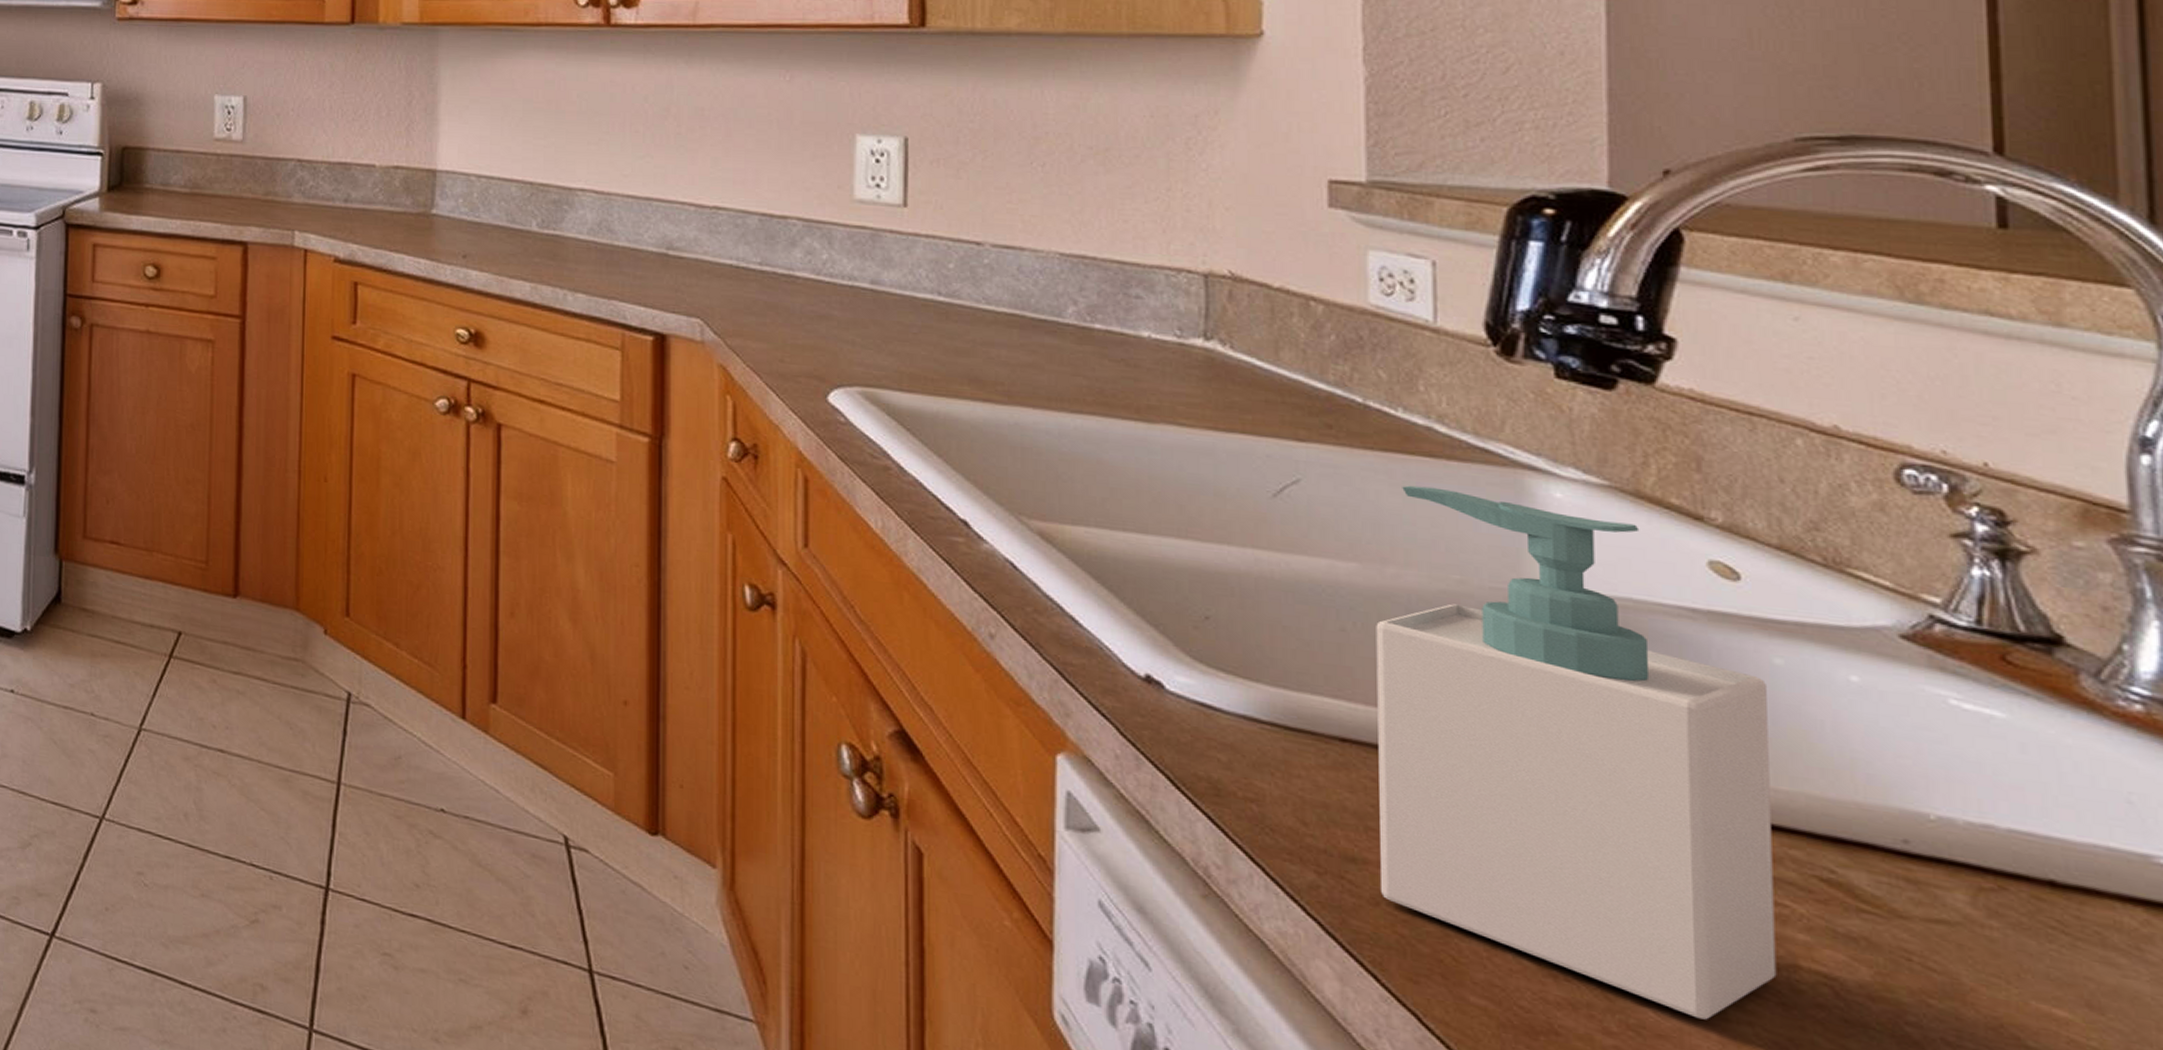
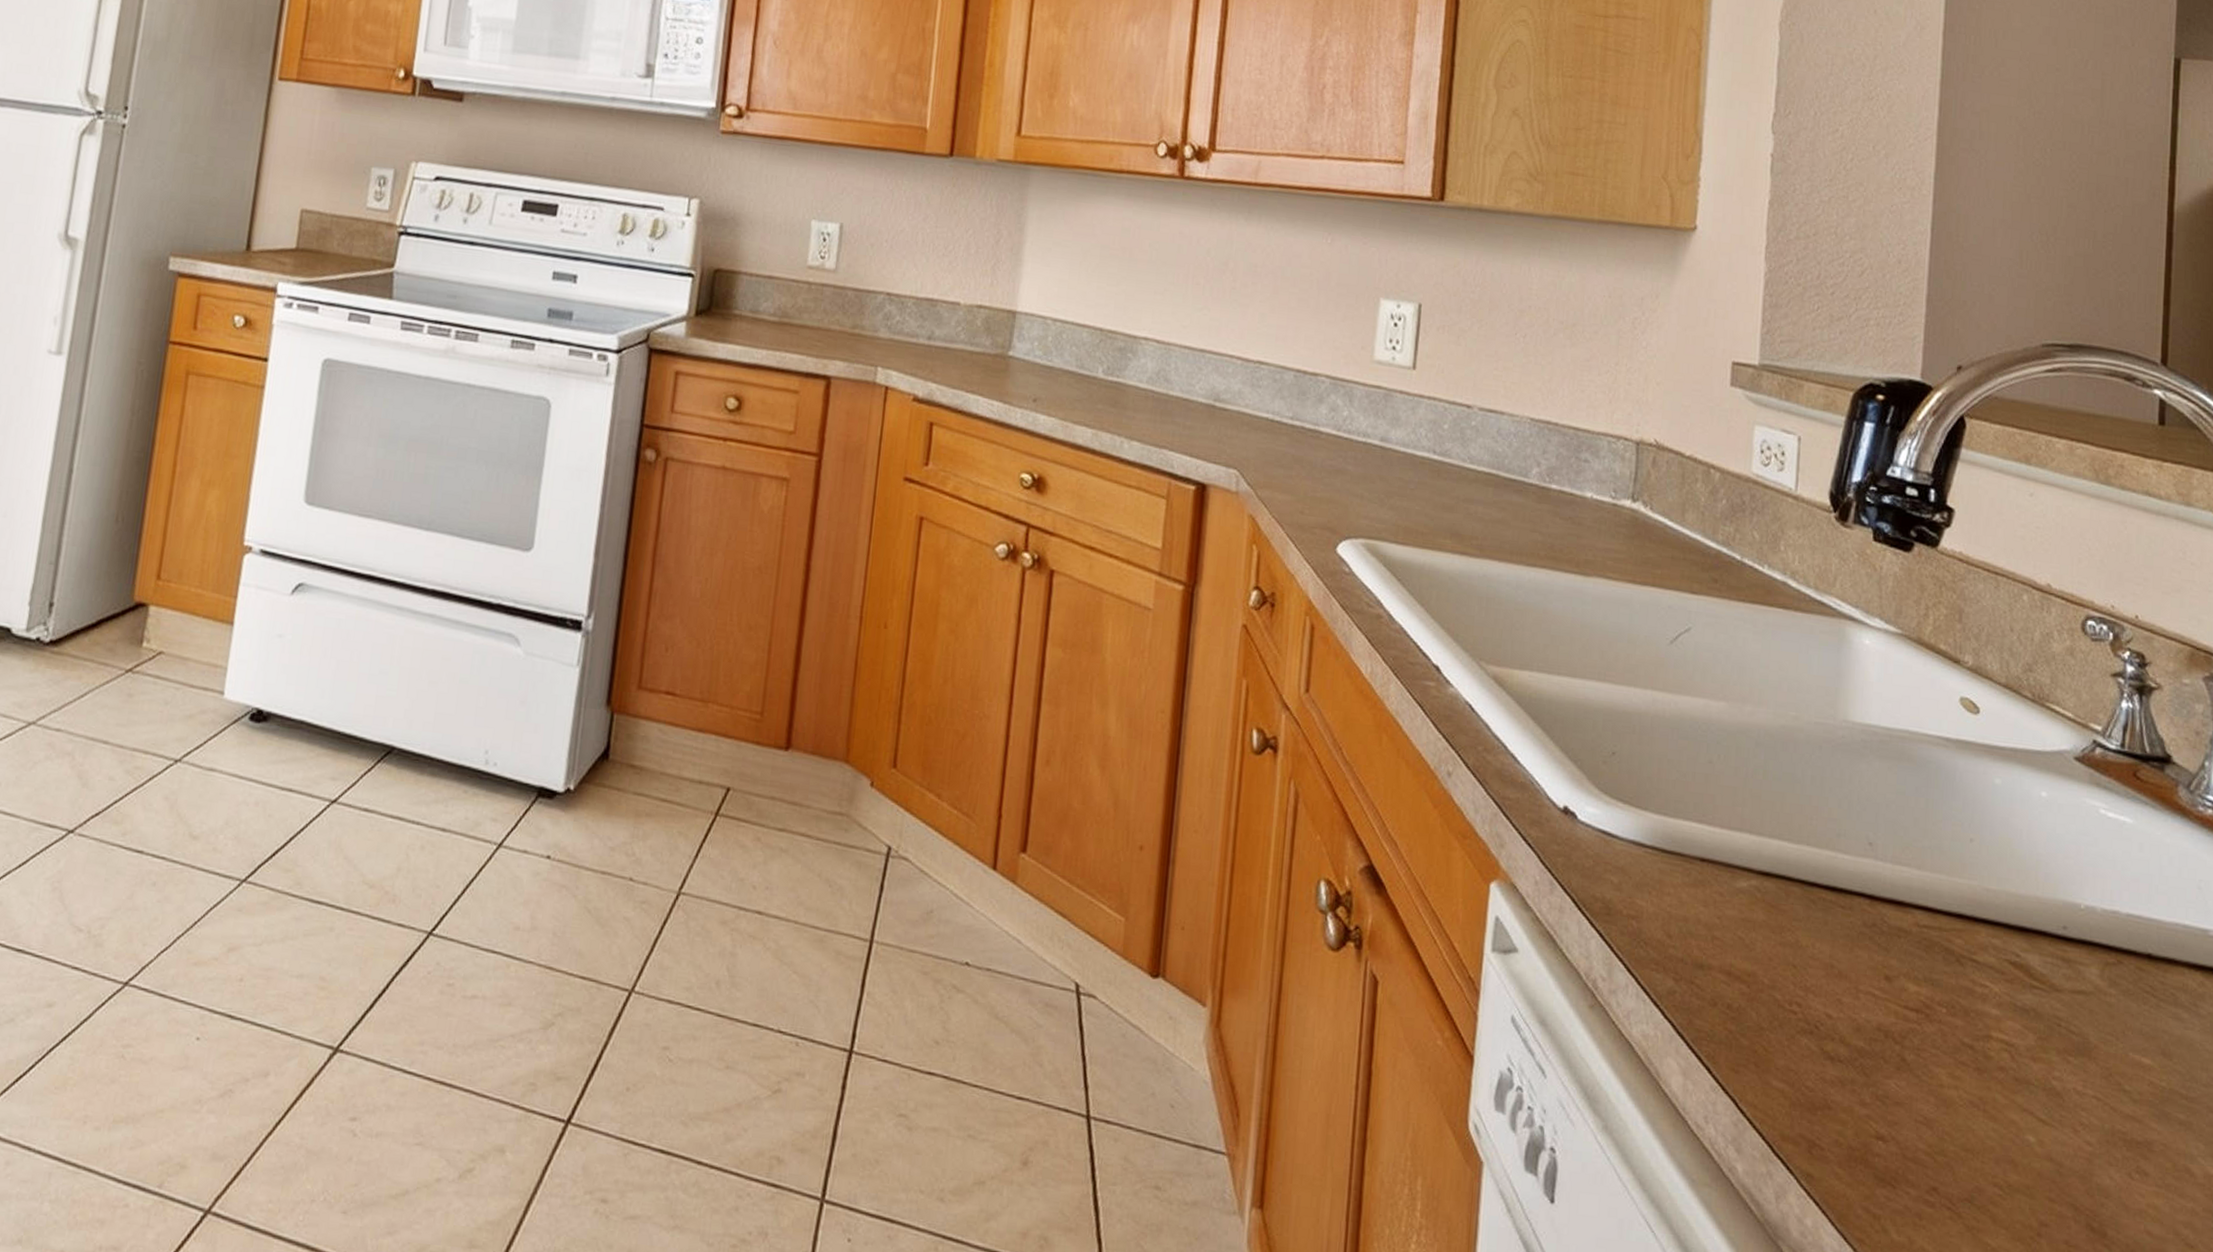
soap bottle: present [1376,485,1777,1020] -> none [1719,633,1989,1087]

